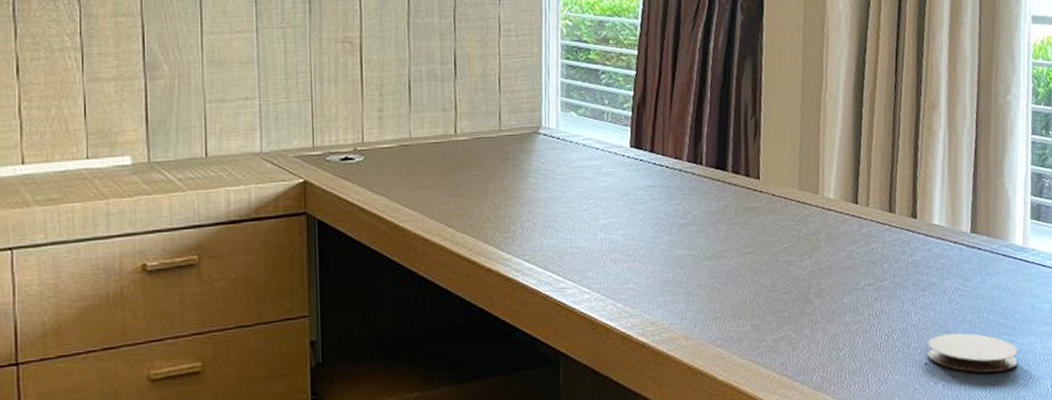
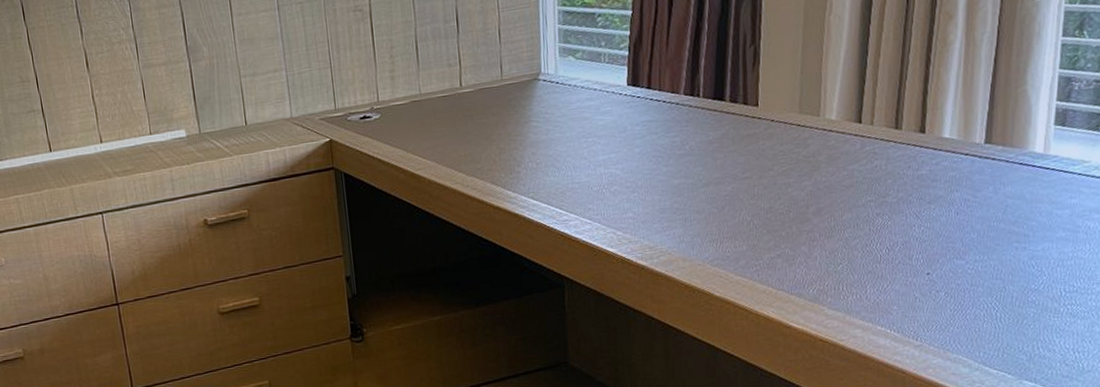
coaster: present [928,333,1018,373] -> none [931,242,1030,280]

